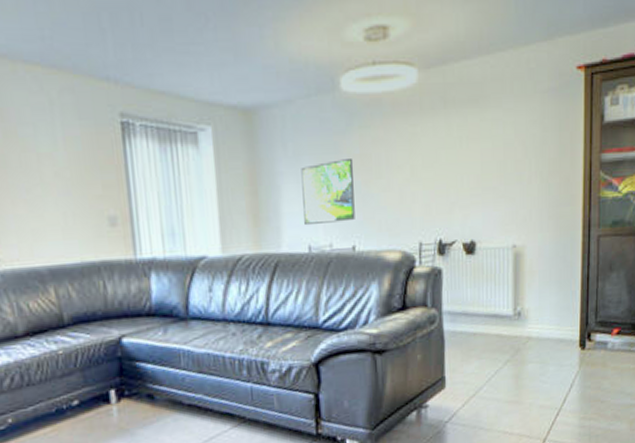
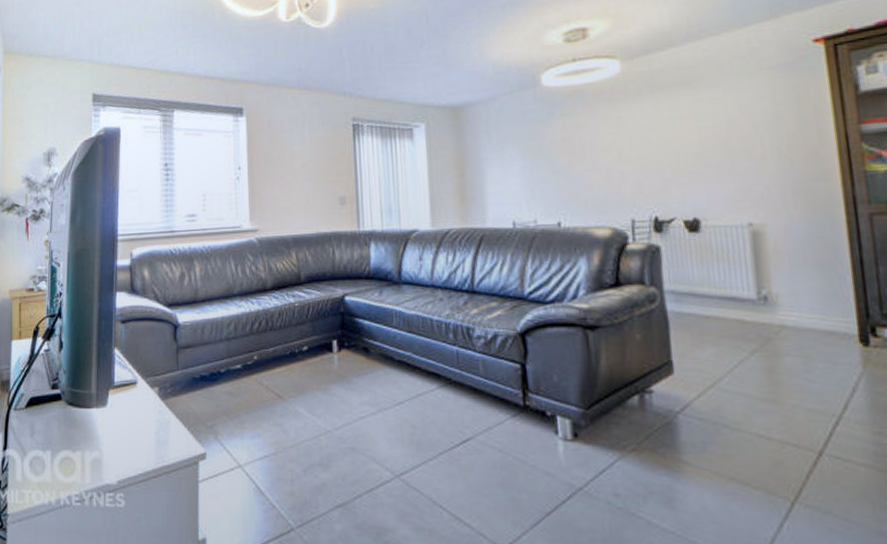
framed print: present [301,159,355,226] -> none [504,143,560,204]

